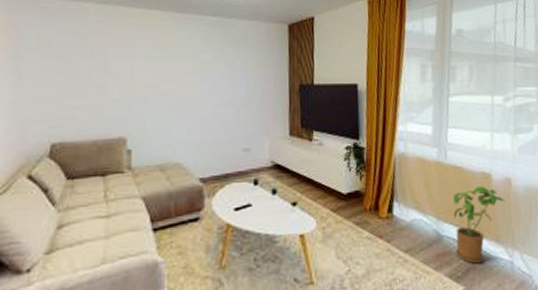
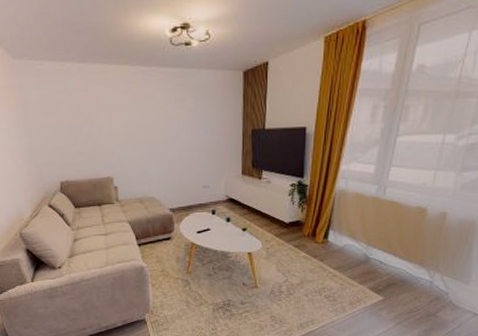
house plant: present [452,186,506,264] -> none [380,219,437,281]

